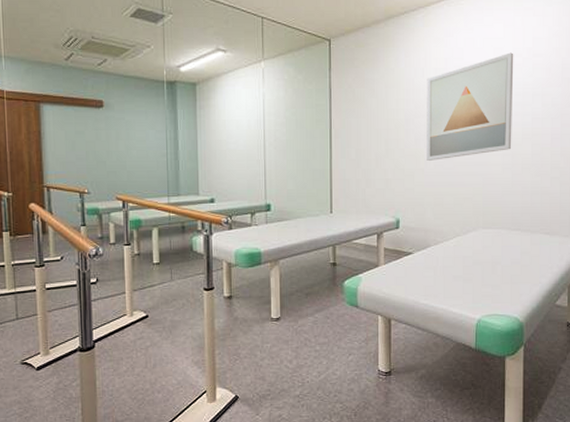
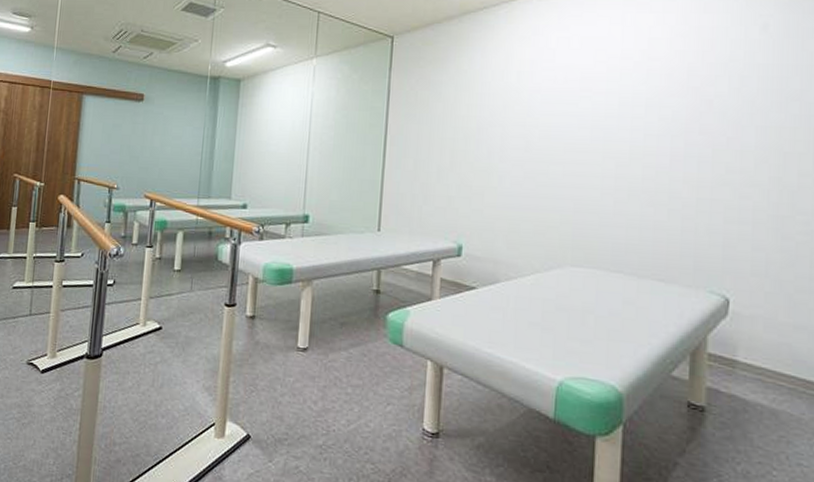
wall art: present [427,52,514,161] -> none [501,55,622,179]

